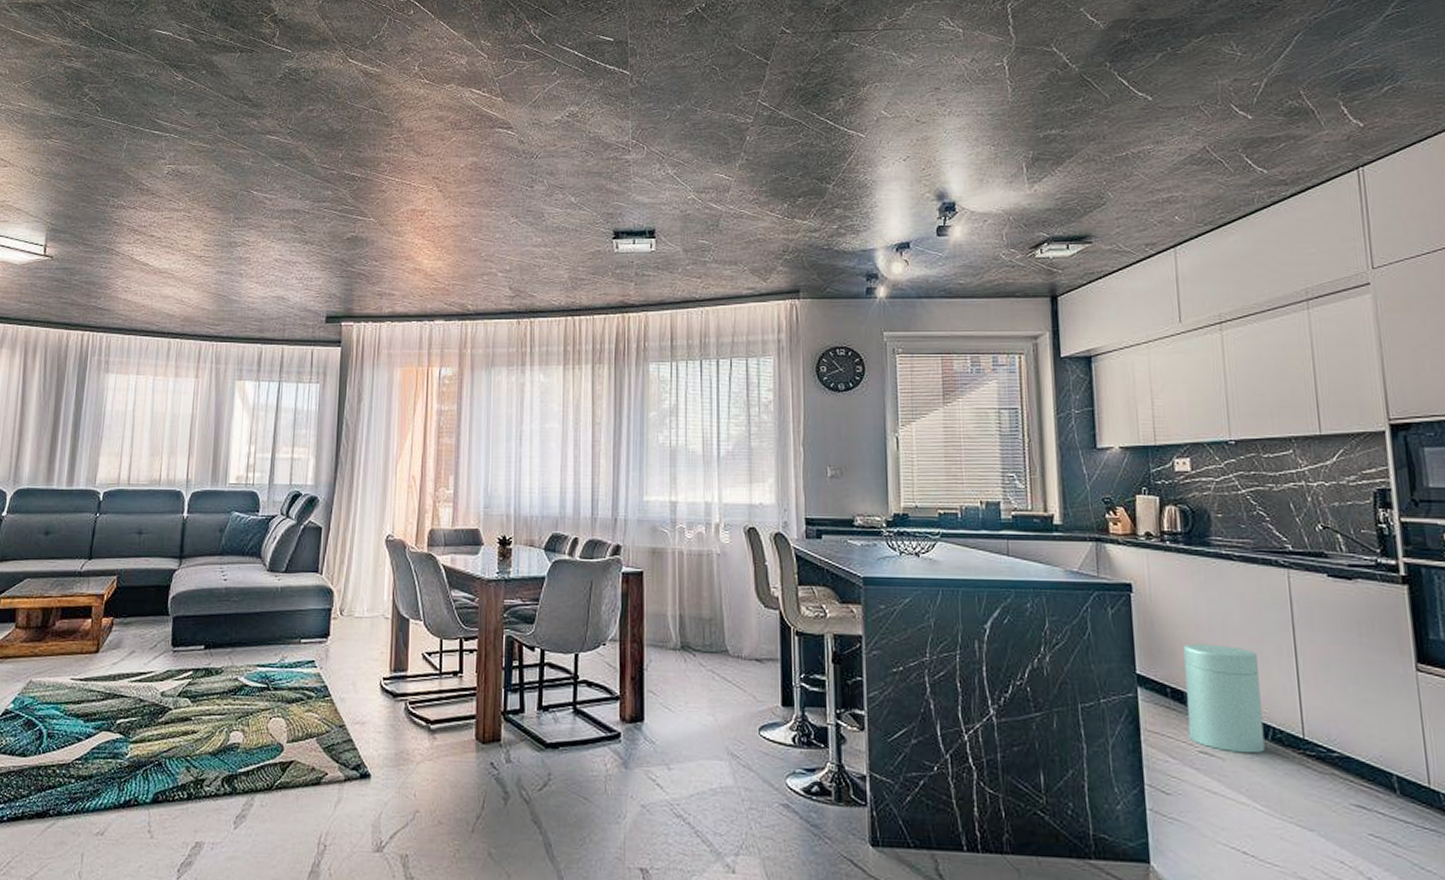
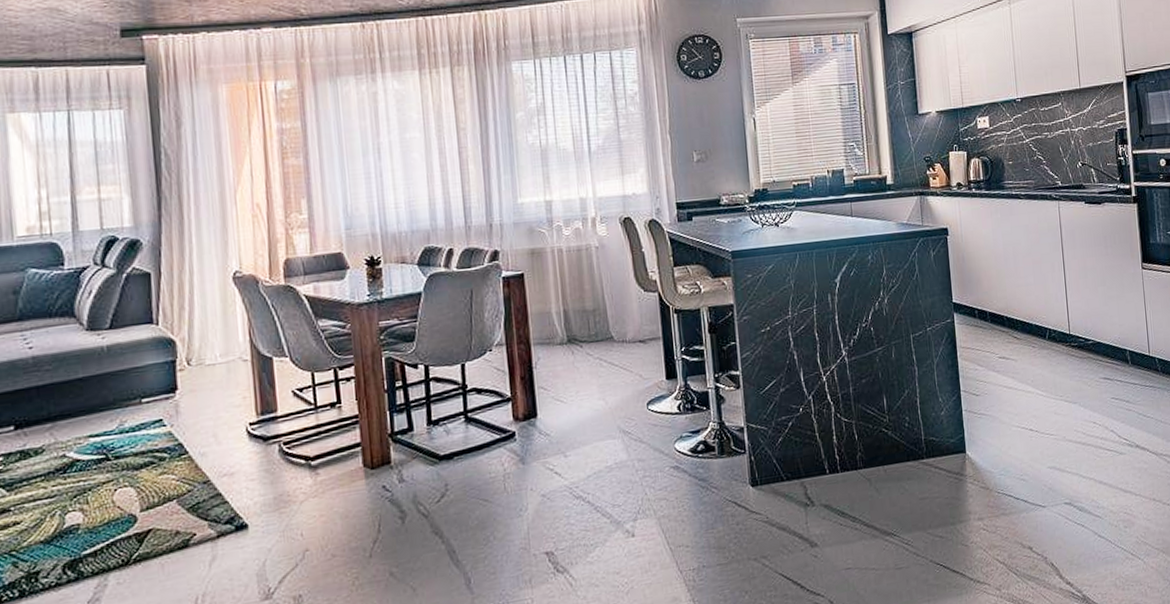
trash can: present [1183,643,1265,754] -> none [986,269,1044,354]

